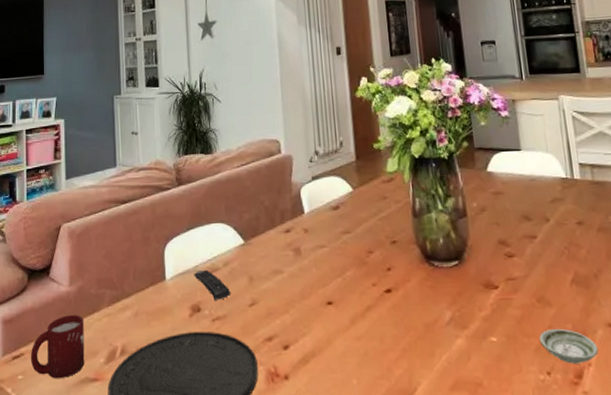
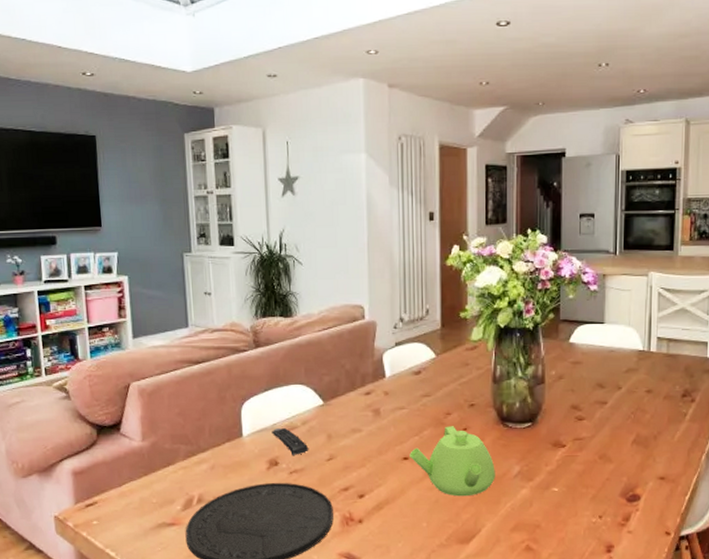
cup: present [30,315,85,379] -> none [104,468,161,524]
teapot: none [333,266,426,348] -> present [410,426,495,497]
saucer: present [539,328,599,364] -> none [596,480,647,509]

